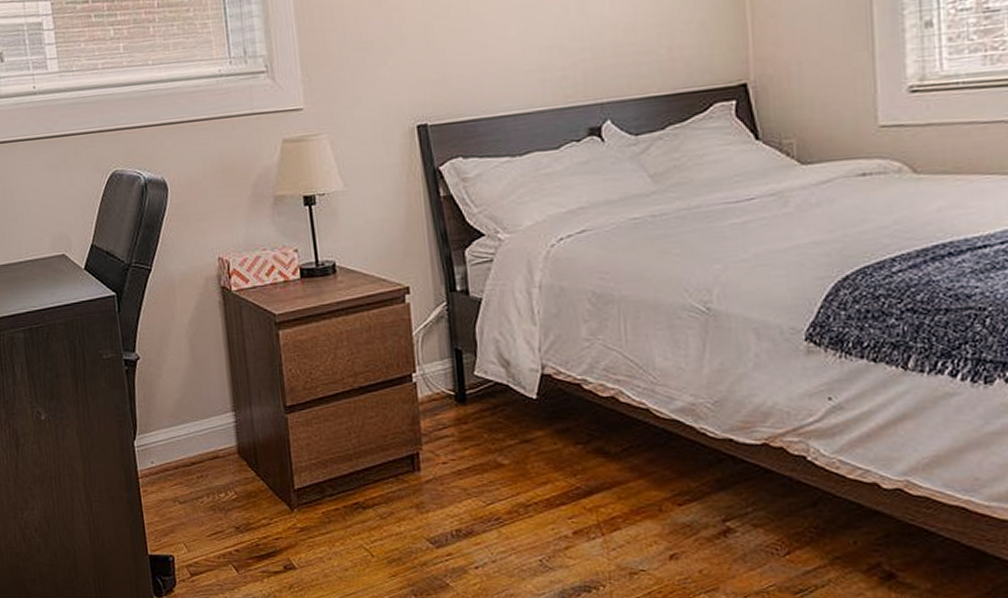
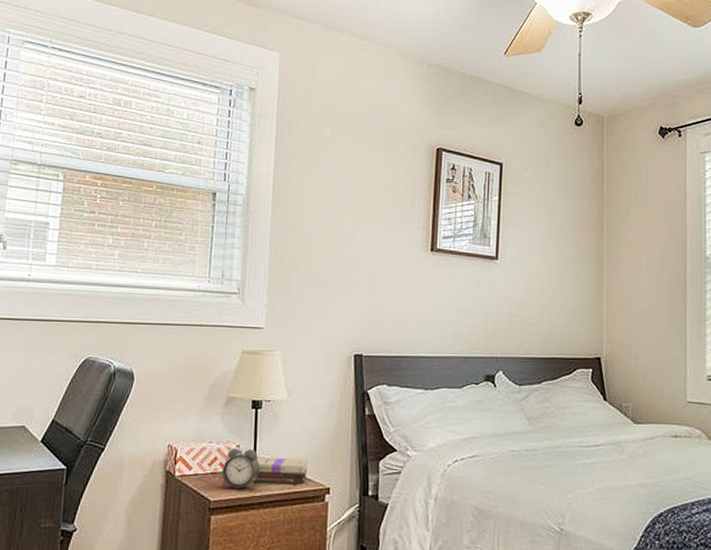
alarm clock: none [282,252,326,299] -> present [221,447,261,490]
books: none [319,257,381,291] -> present [253,456,308,485]

